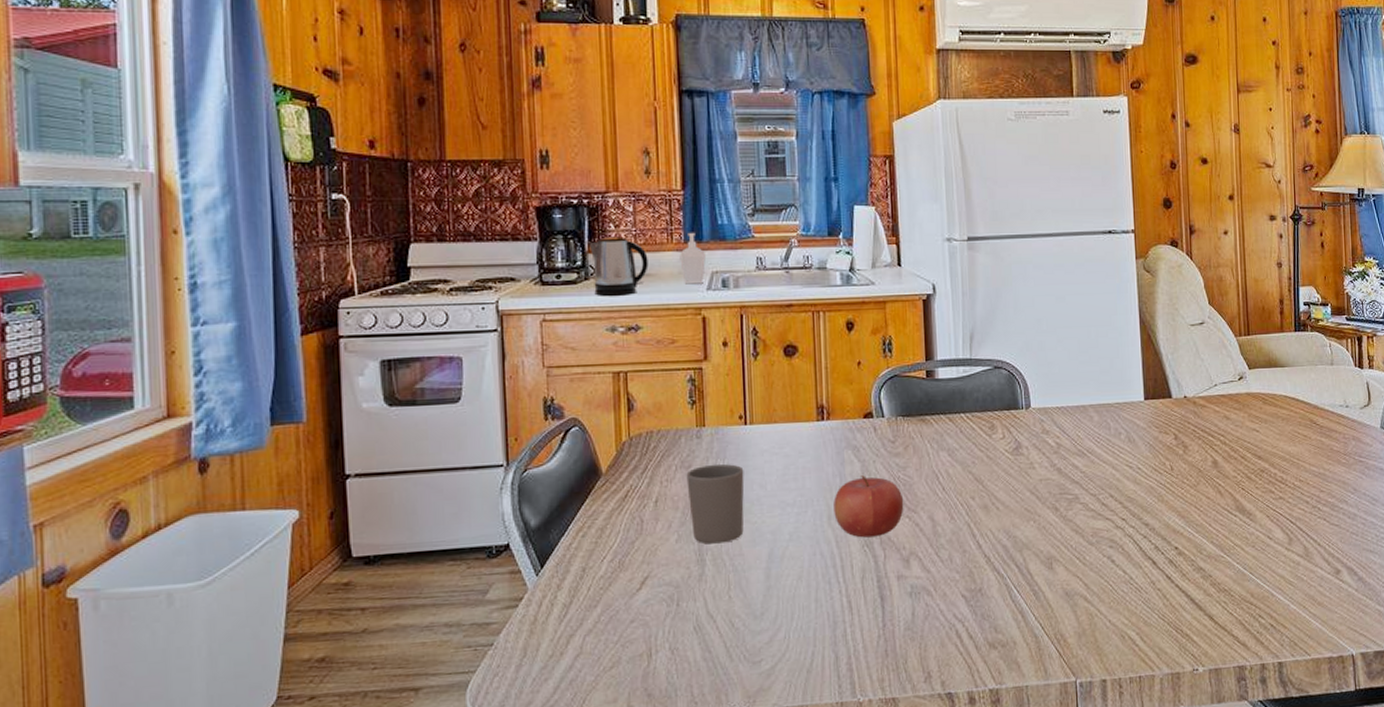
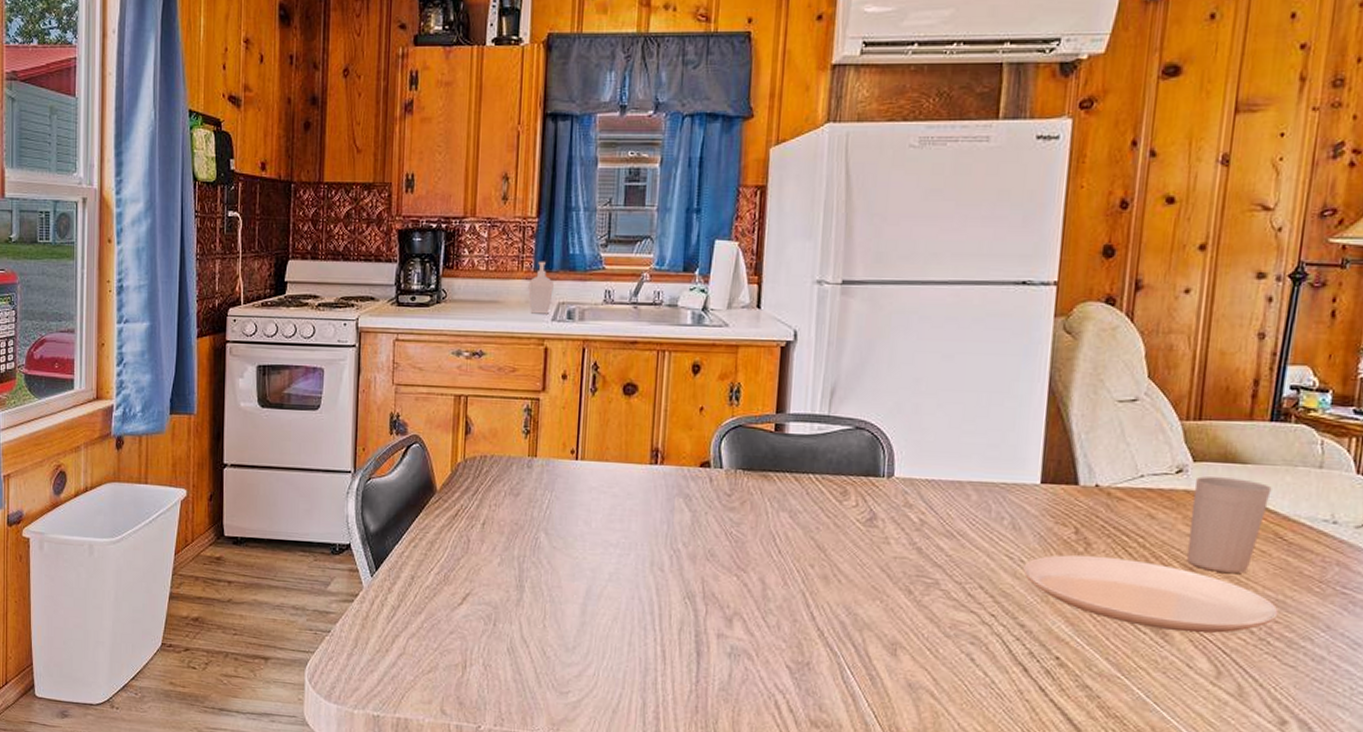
kettle: present [589,236,649,297] -> none [444,262,498,322]
mug: present [686,463,745,544] -> none [513,495,571,573]
fruit: present [833,475,904,538] -> none [657,526,734,591]
plate: none [1141,455,1322,511] -> present [1023,554,1279,634]
cup: none [1252,379,1304,457] -> present [1186,476,1272,574]

